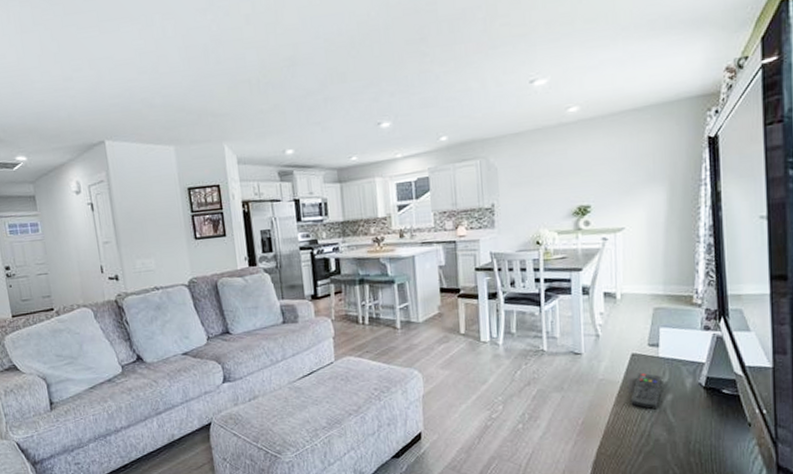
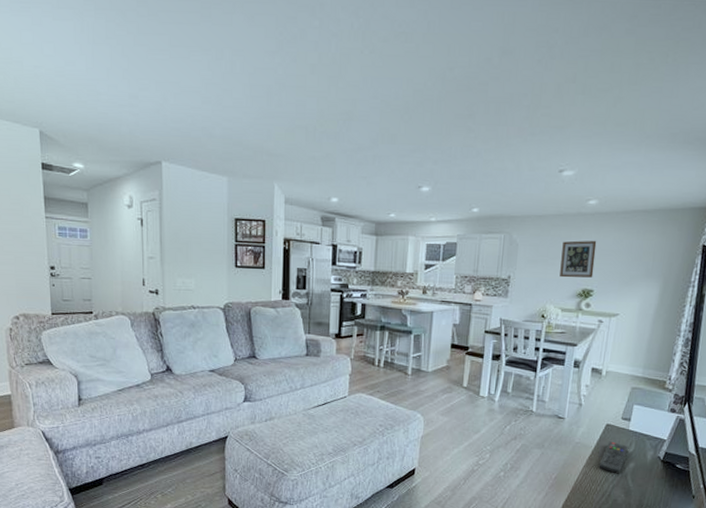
wall art: none [547,150,588,197] -> present [559,240,597,278]

